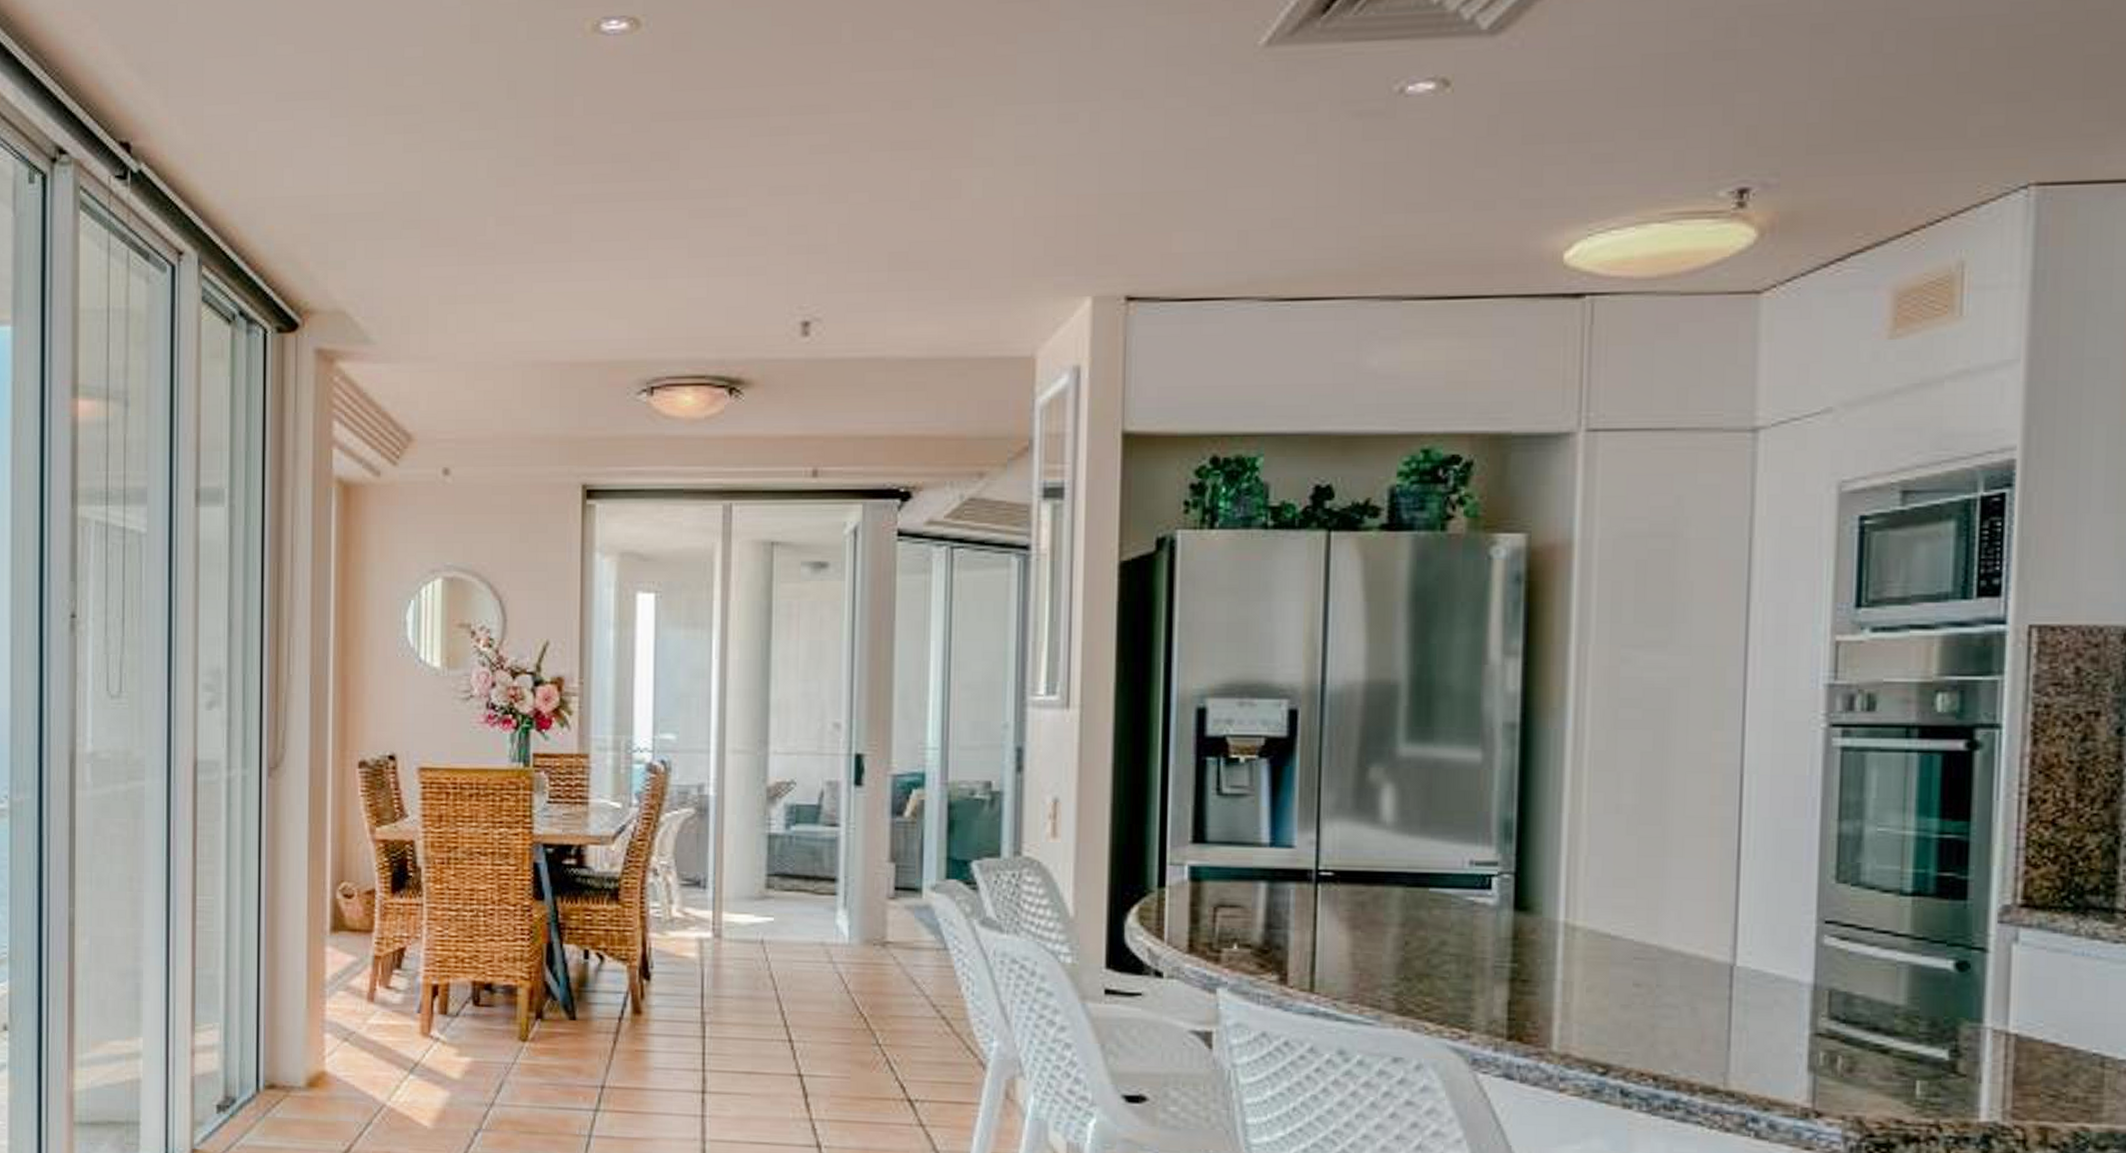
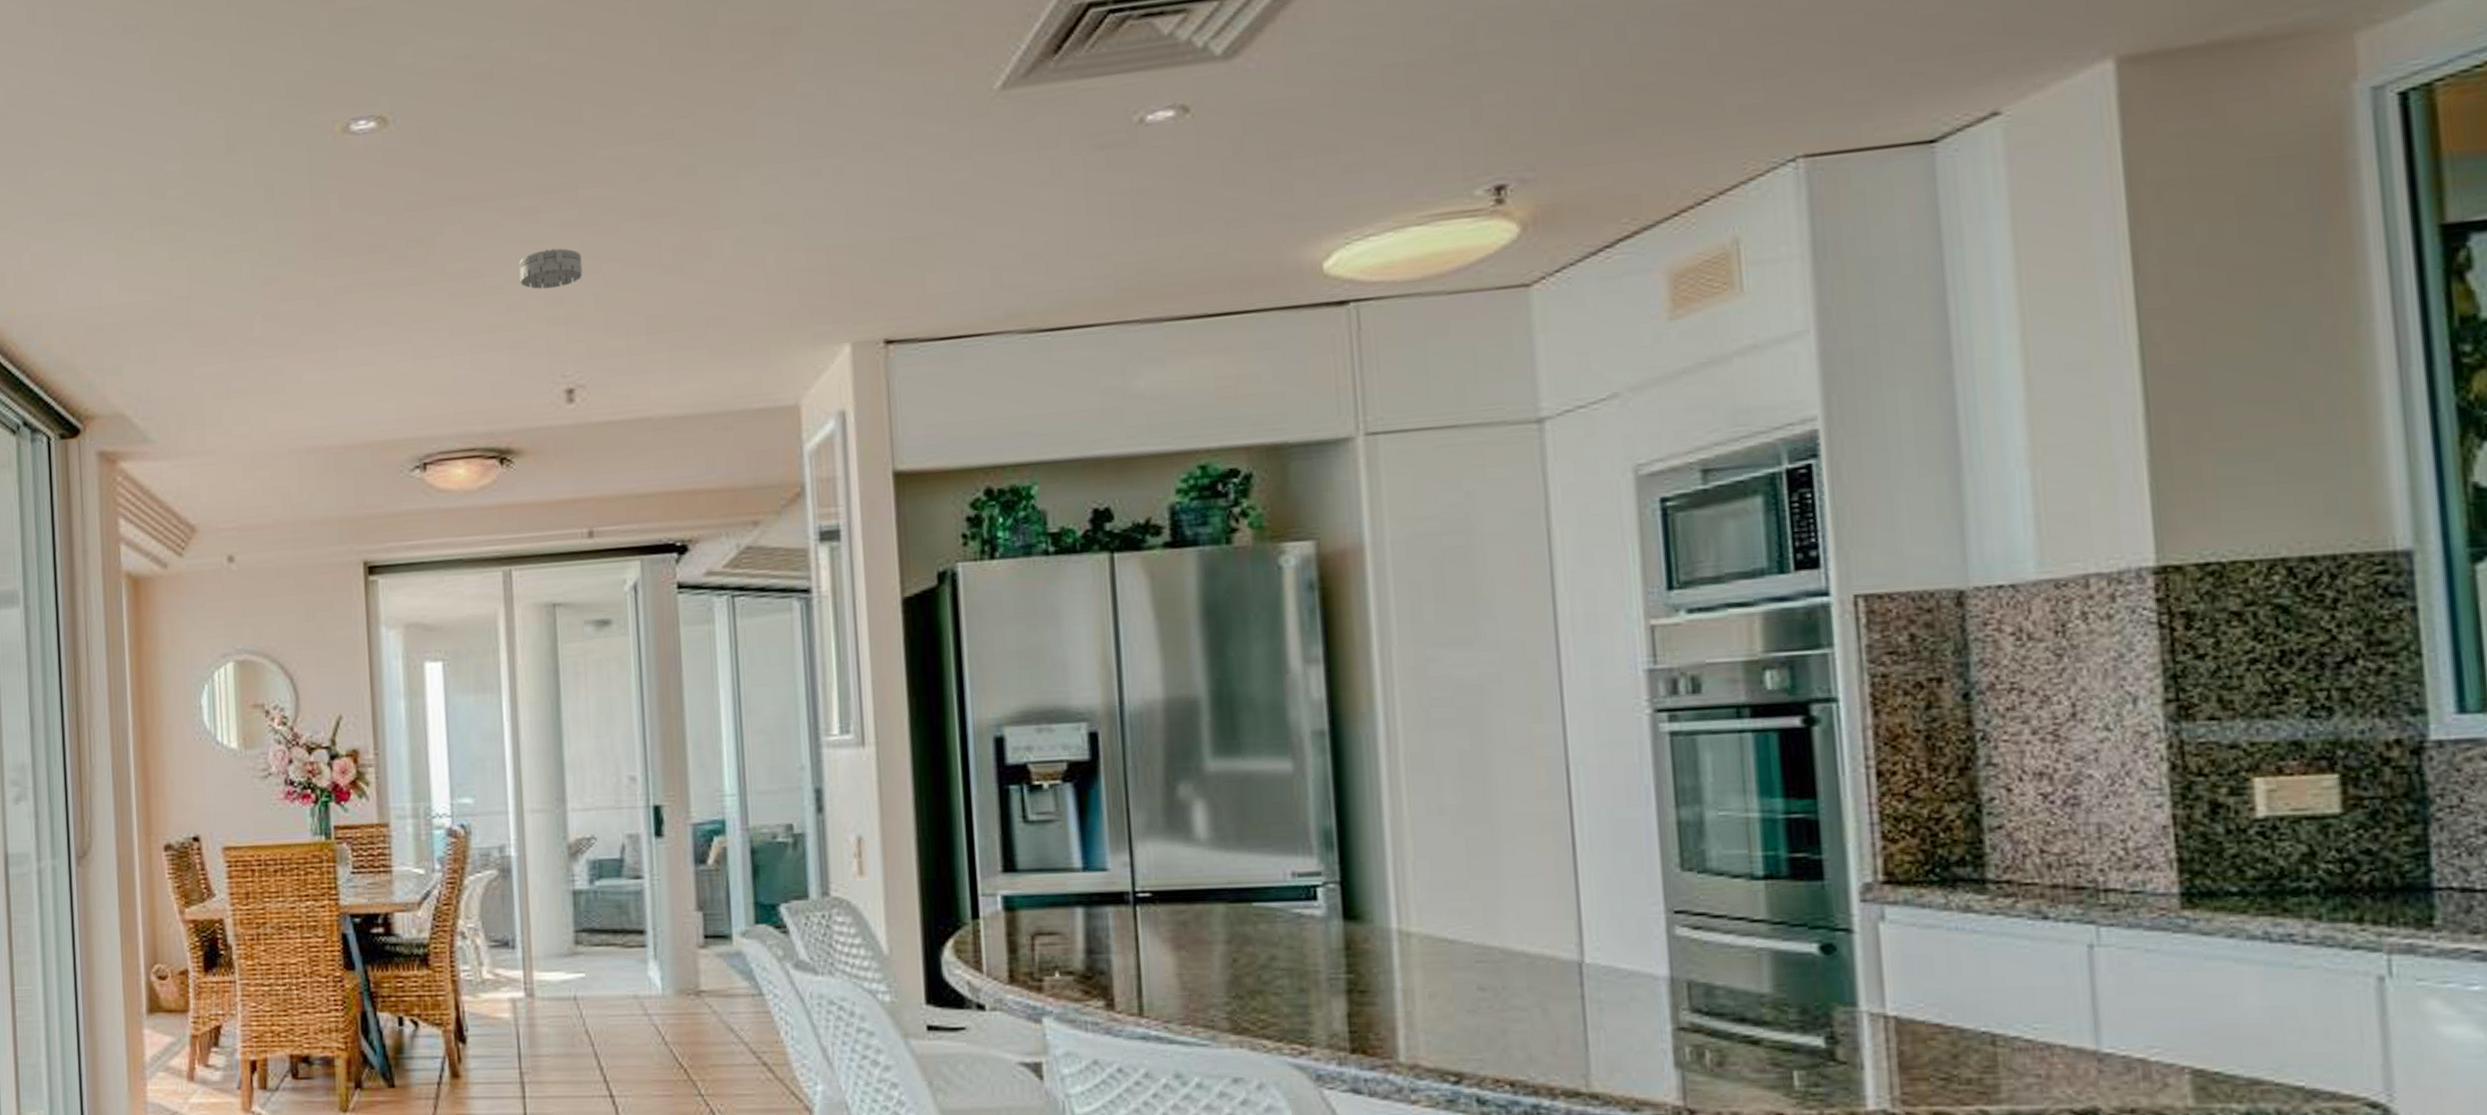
smoke detector: none [764,173,829,215] -> present [519,248,583,289]

